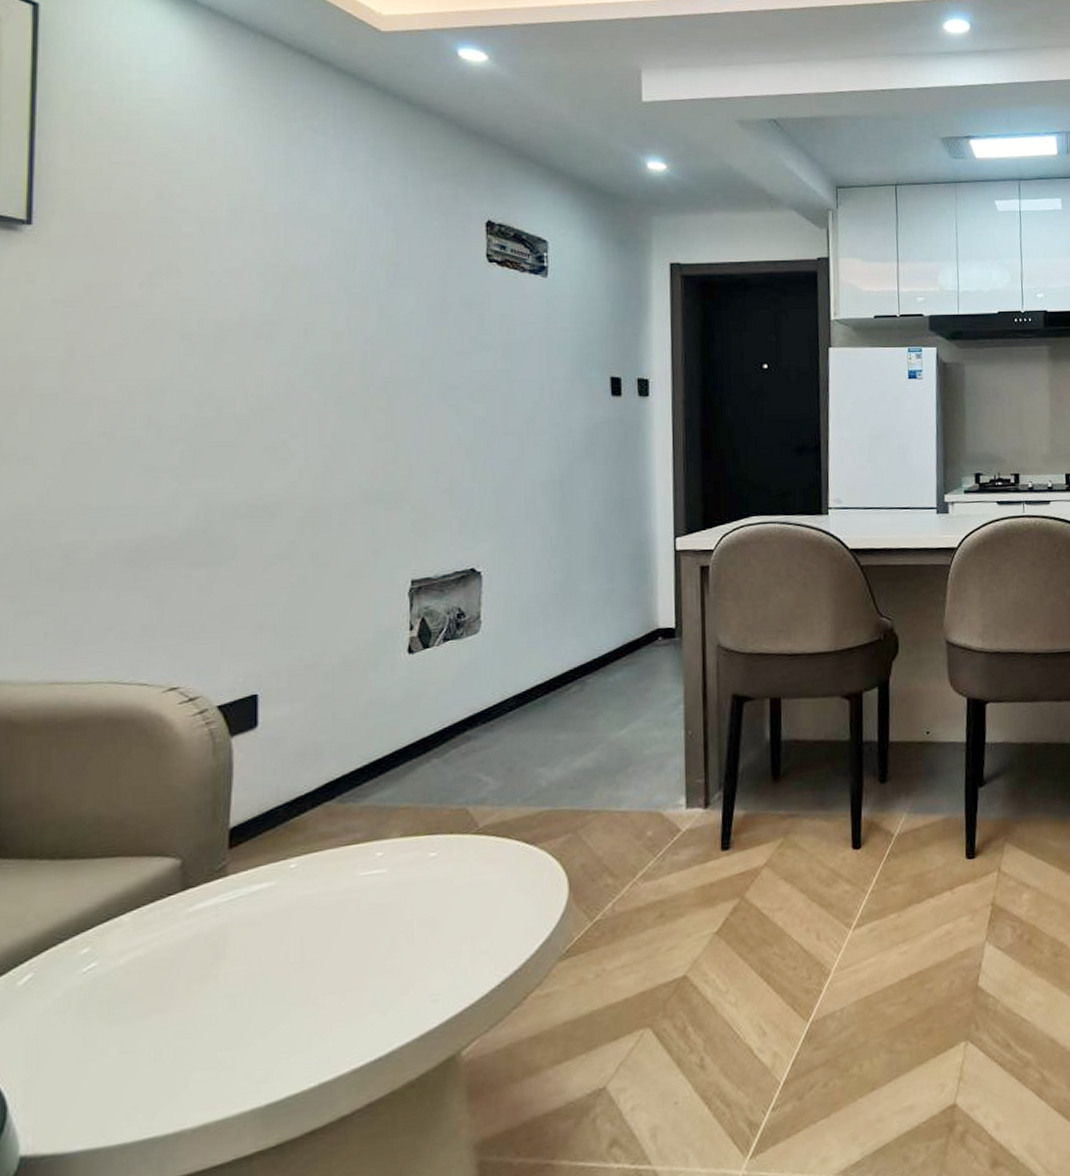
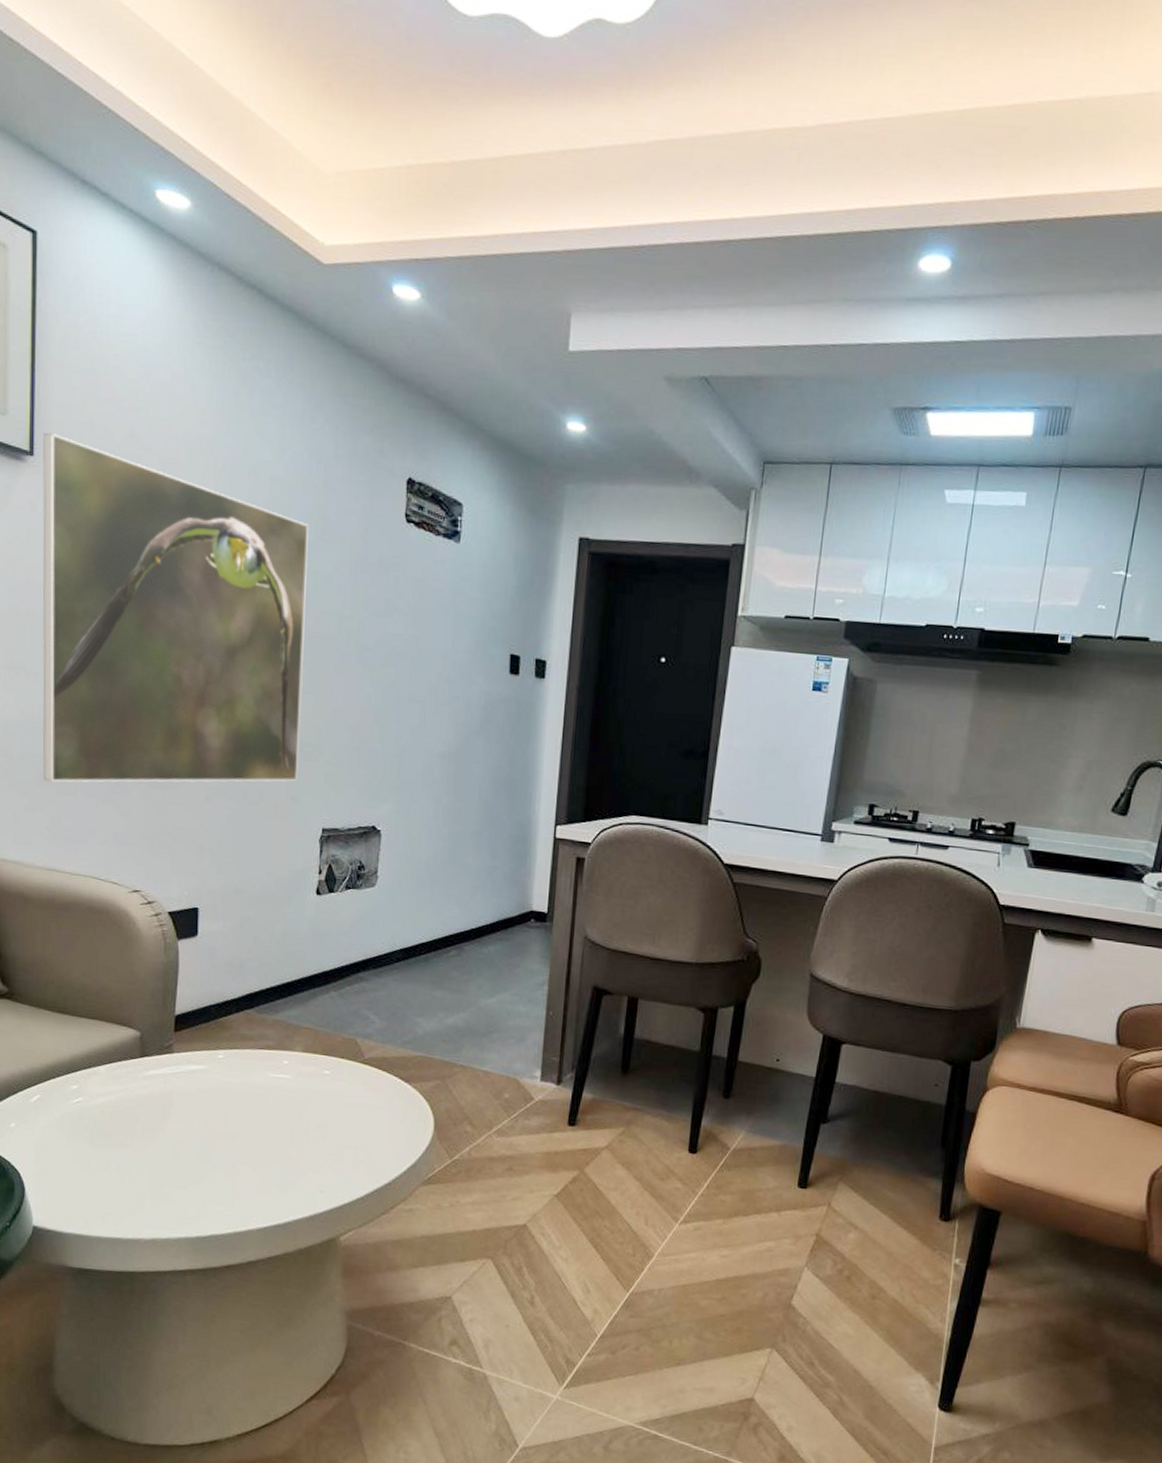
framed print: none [41,199,379,580] -> present [43,432,309,783]

